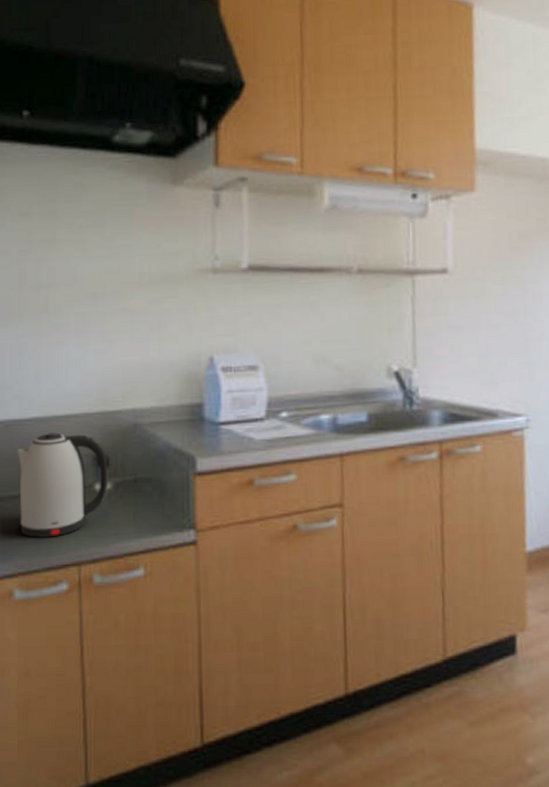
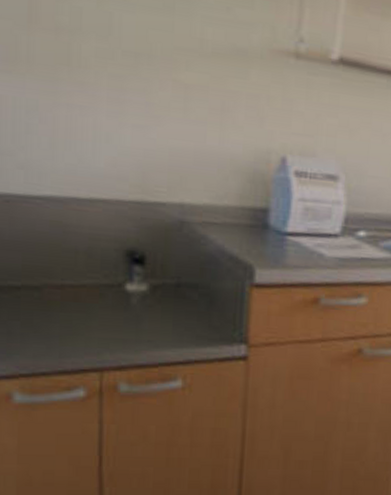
kettle: present [17,432,108,538] -> none [20,216,144,338]

